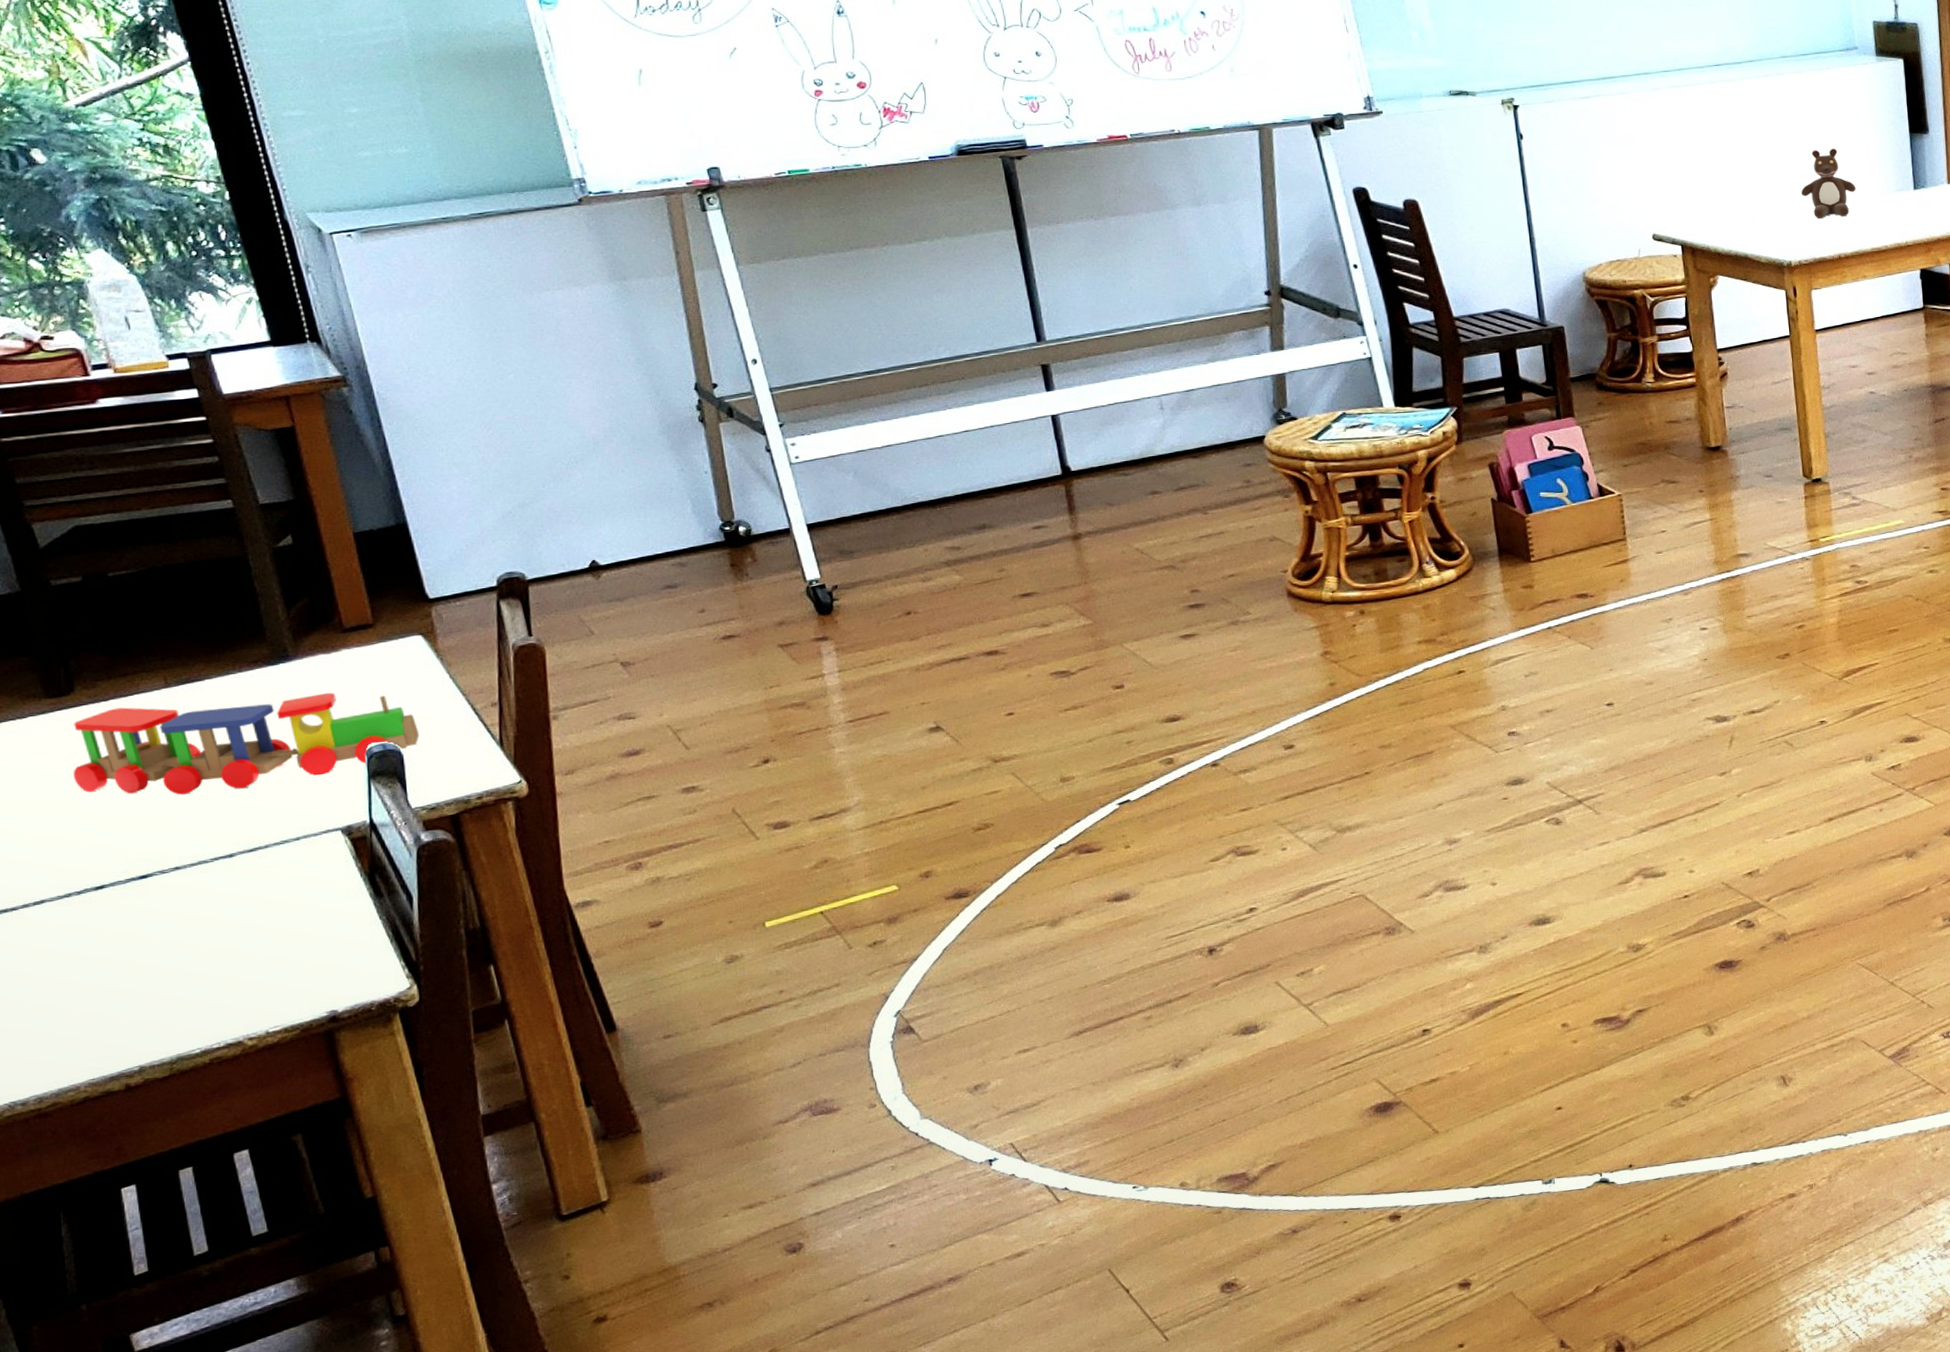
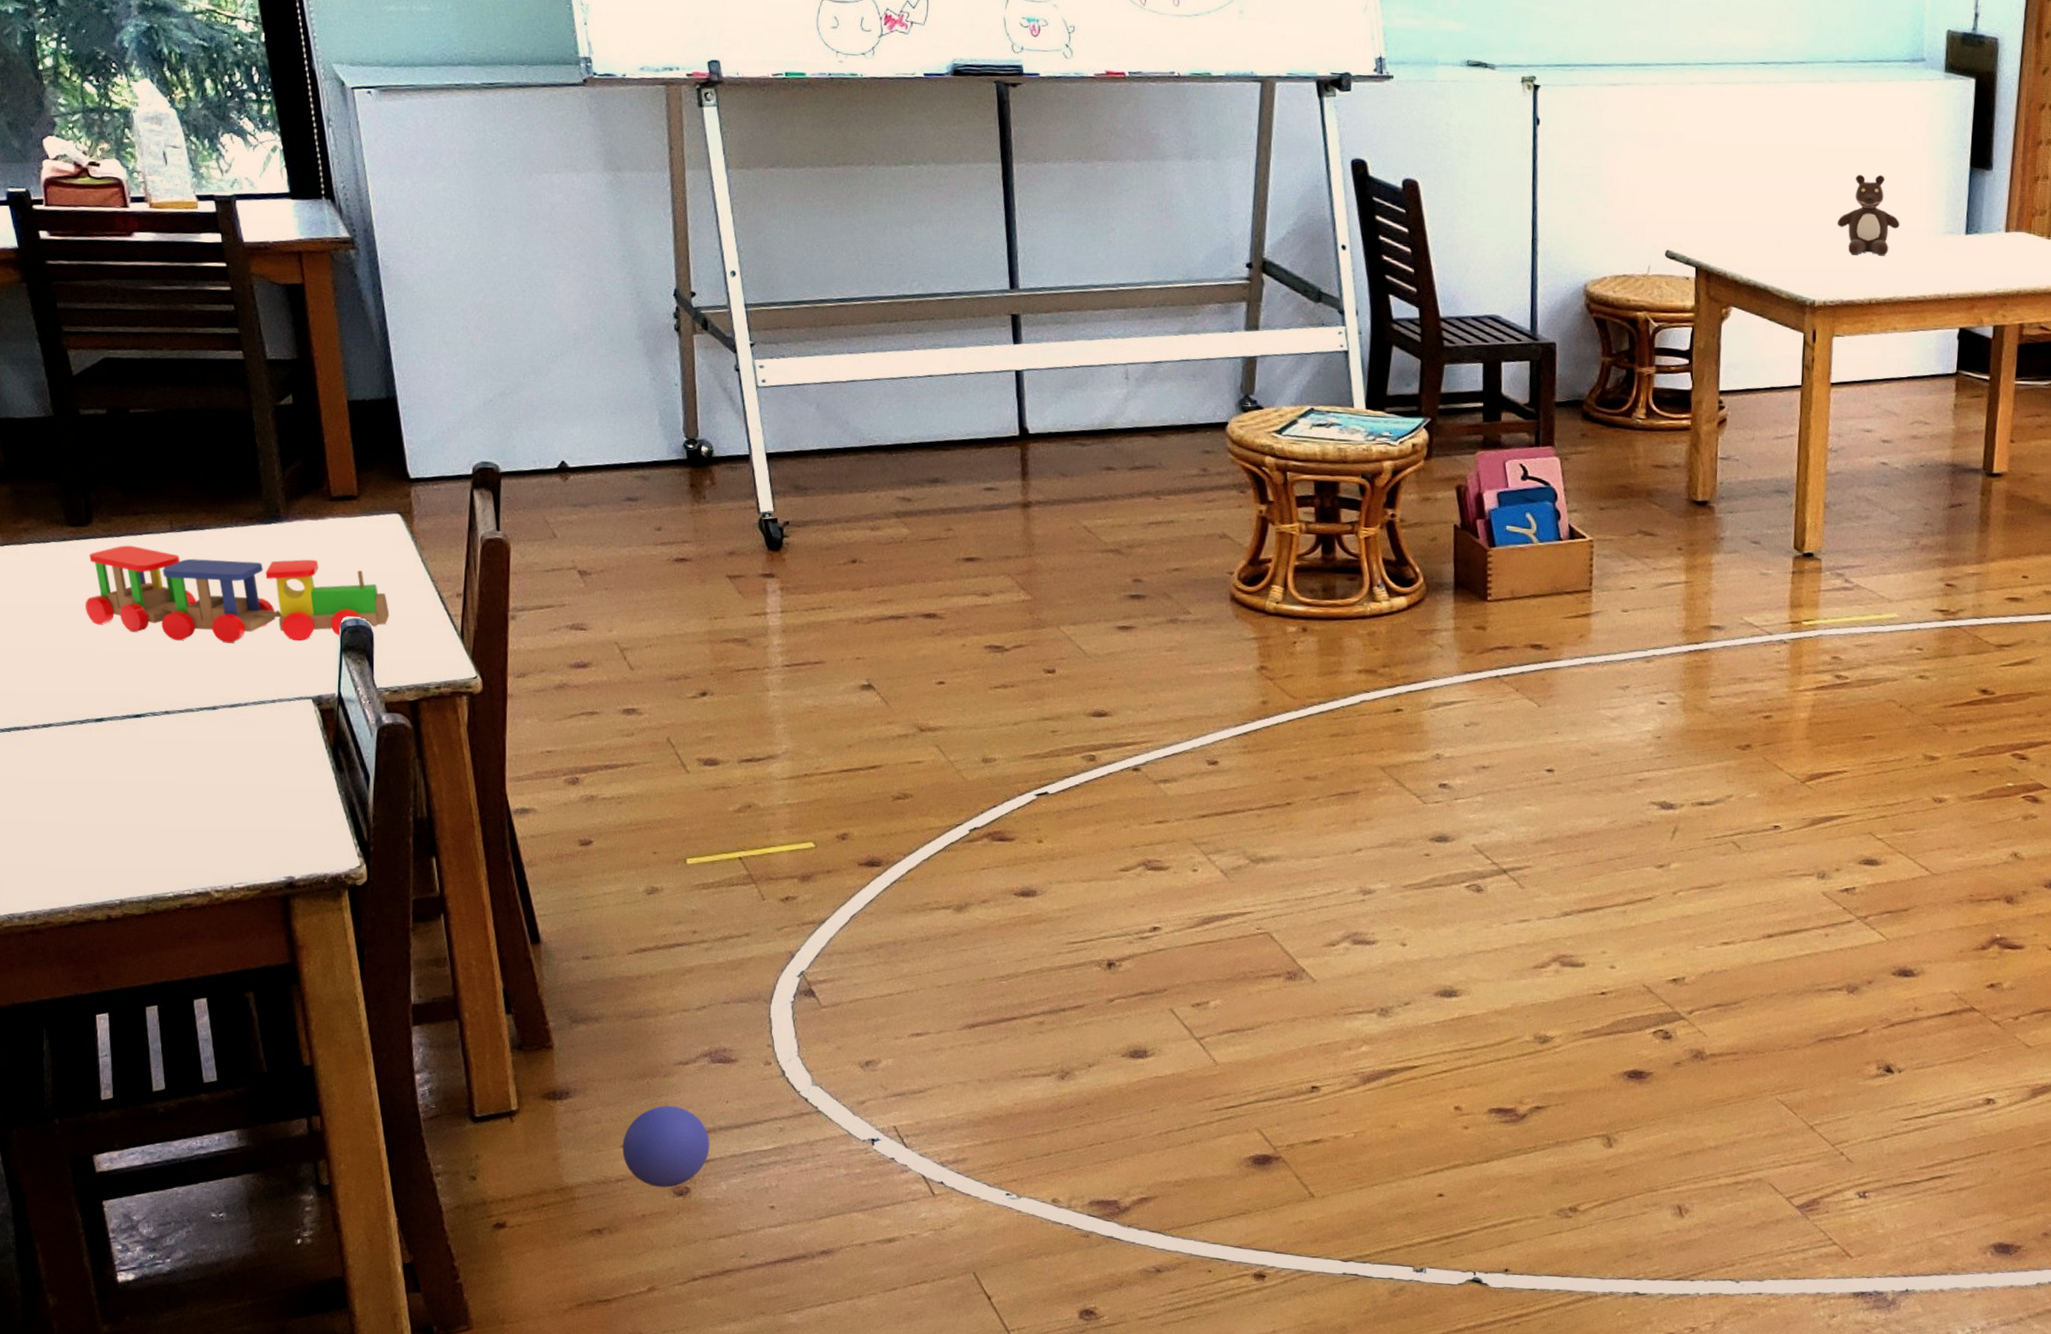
ball: none [726,1165,820,1249] -> present [622,1105,710,1188]

